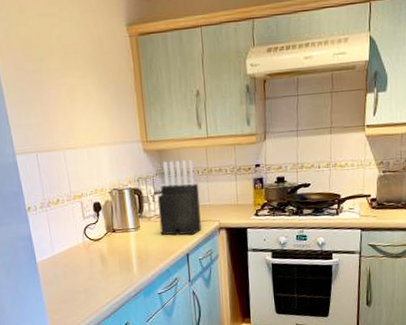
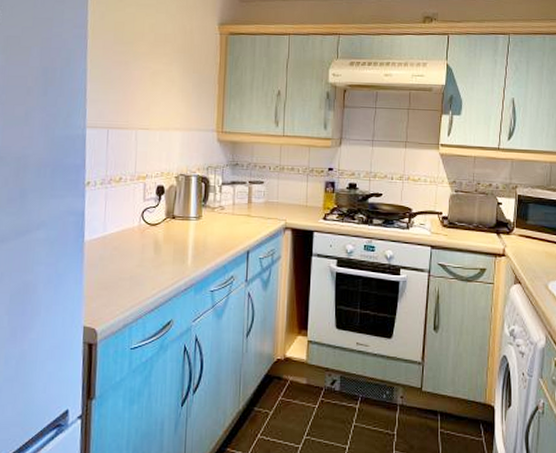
knife block: present [157,159,202,235] -> none [222,153,269,232]

